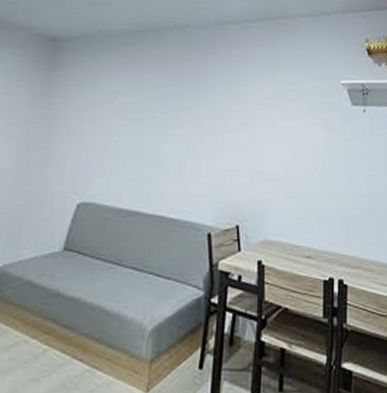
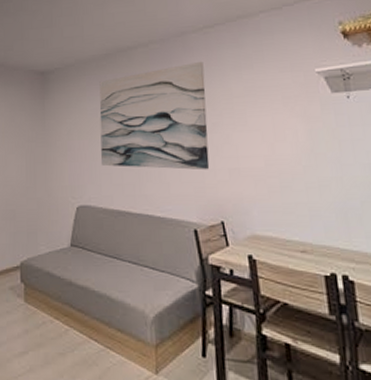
wall art: none [113,55,240,171] -> present [99,61,210,170]

